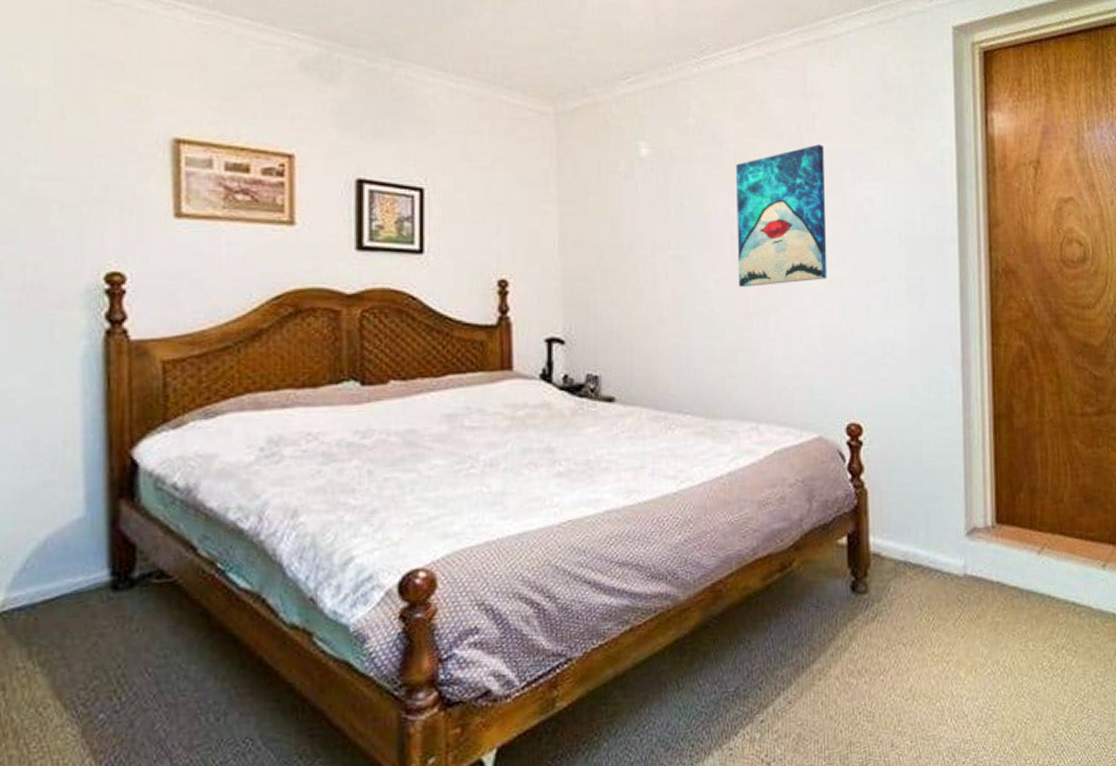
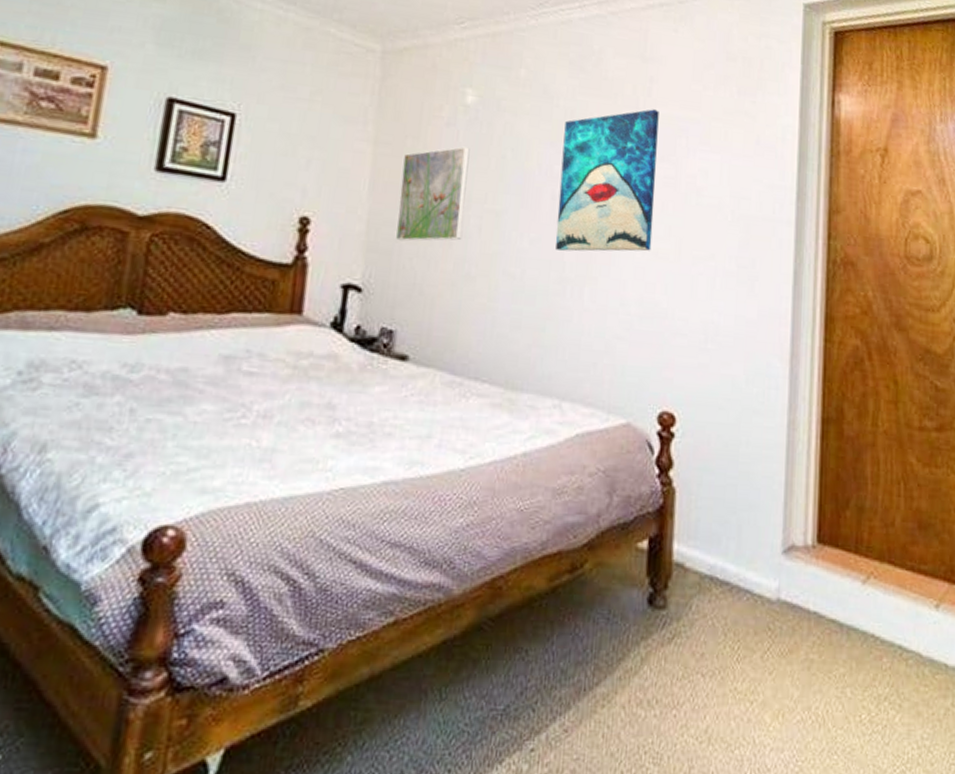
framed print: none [588,198,652,293] -> present [395,146,470,241]

